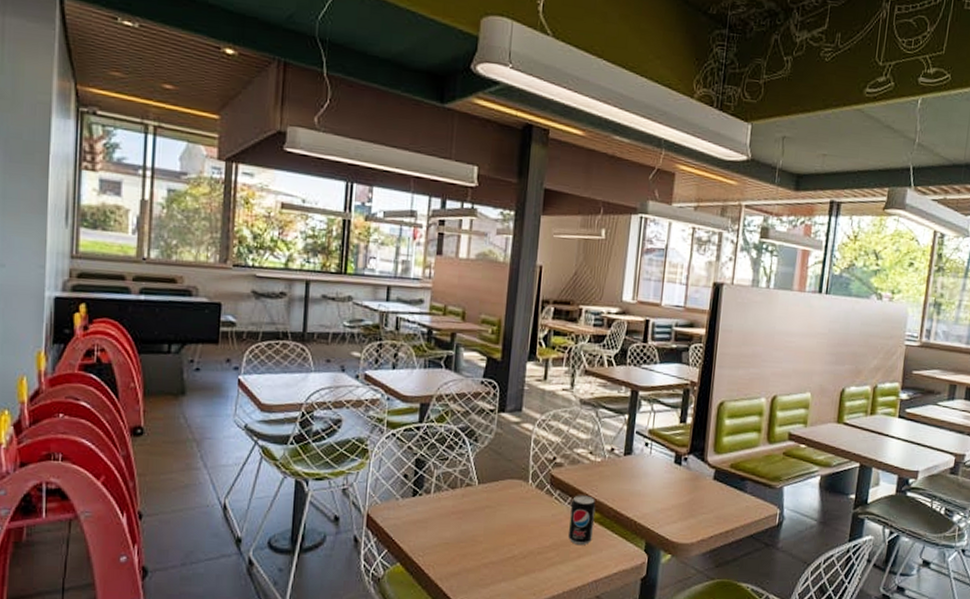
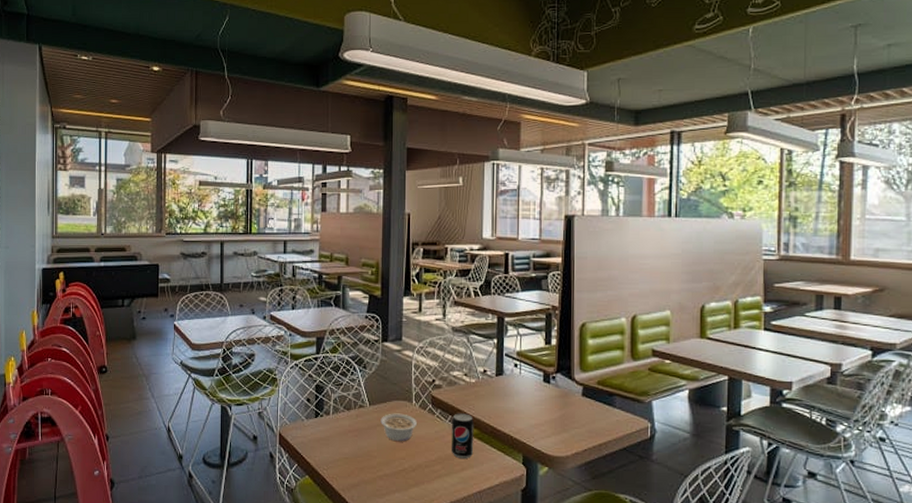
legume: none [490,493,533,526] -> present [380,413,418,442]

